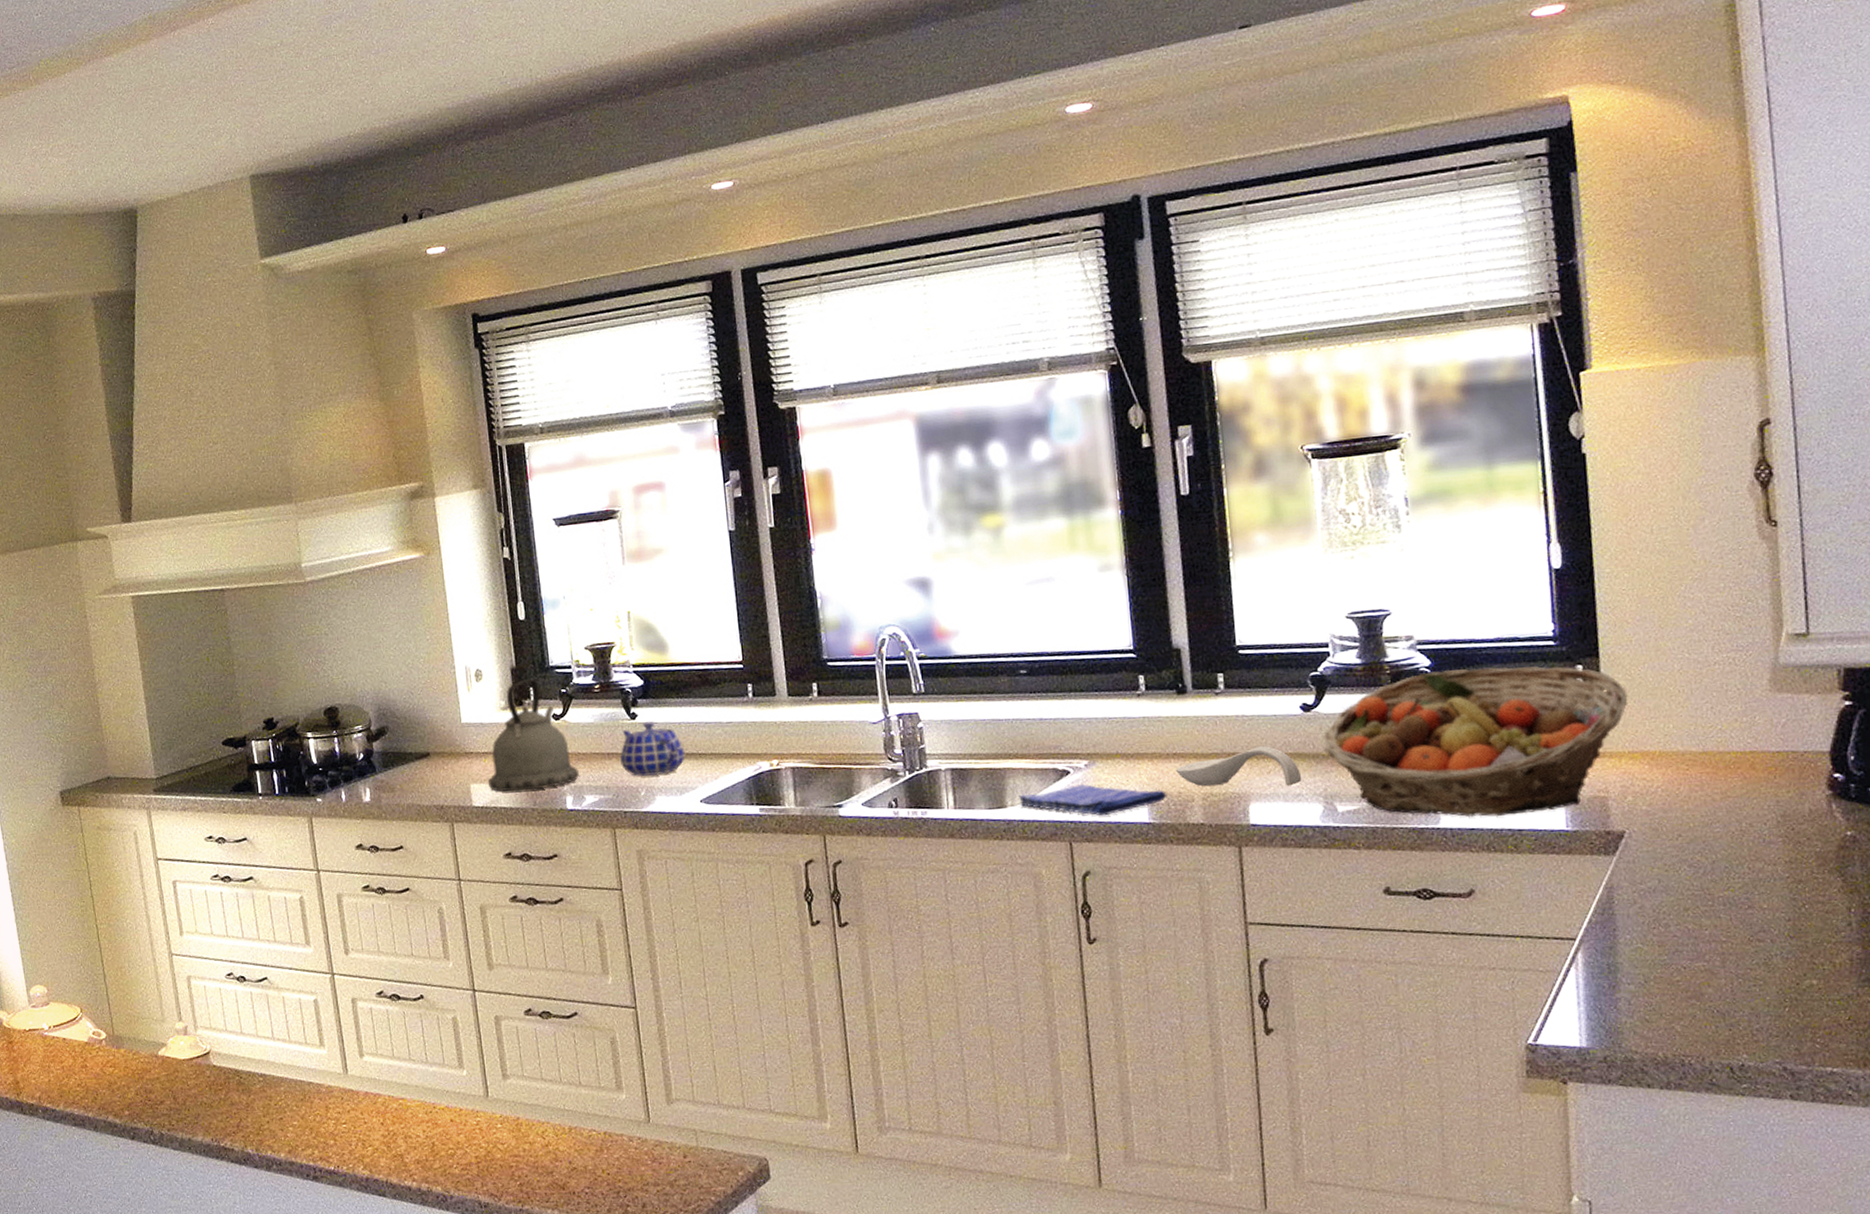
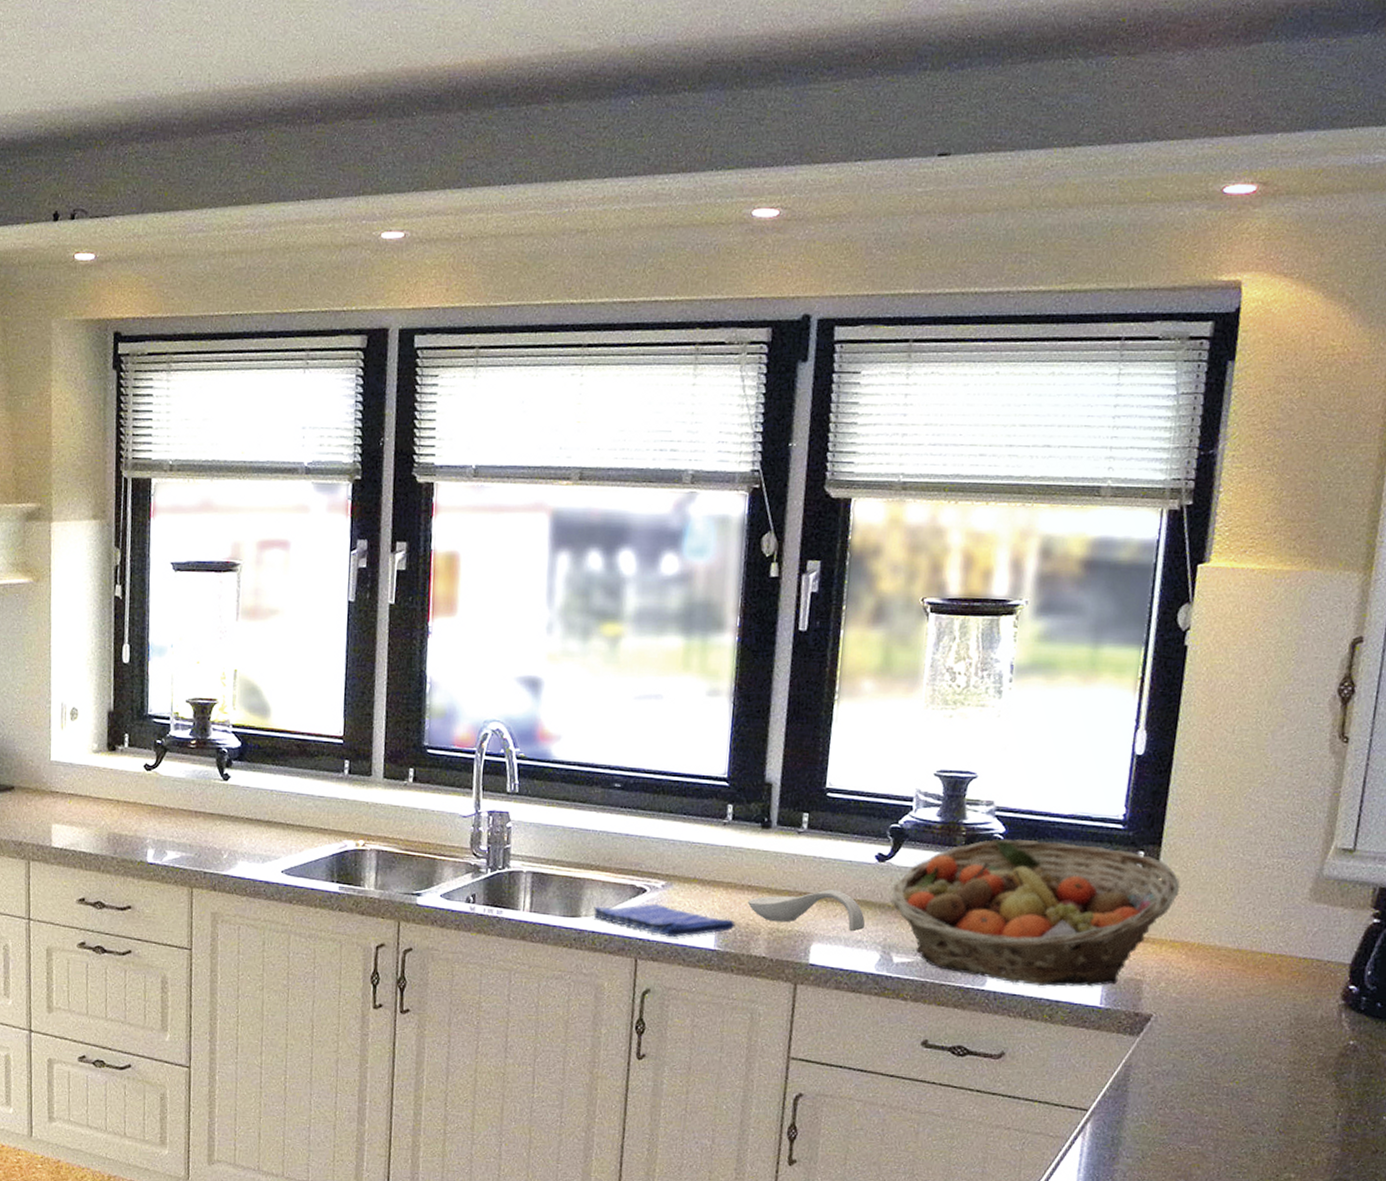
kettle: present [488,679,579,792] -> none [71,725,164,838]
teapot: present [620,721,685,776] -> none [207,785,273,840]

